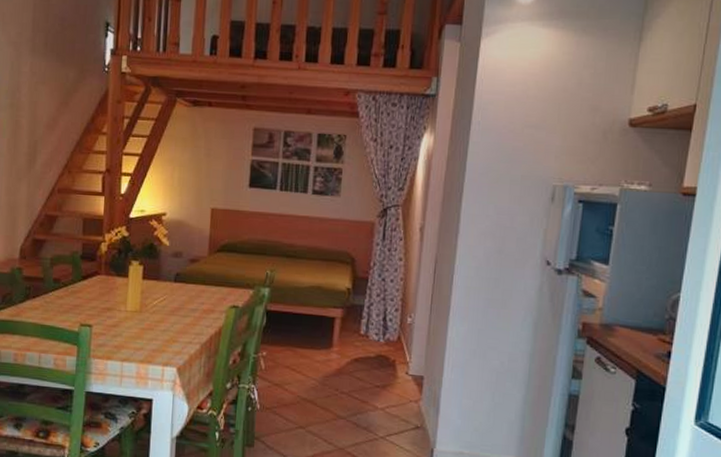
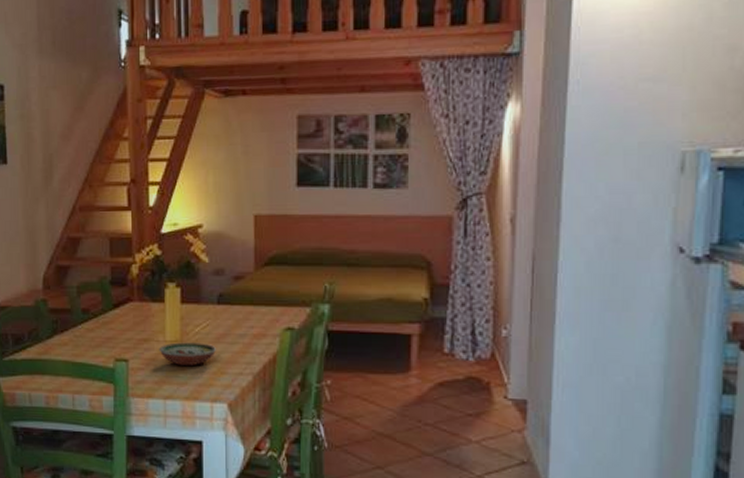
decorative bowl: none [120,312,171,334] -> present [159,342,217,367]

